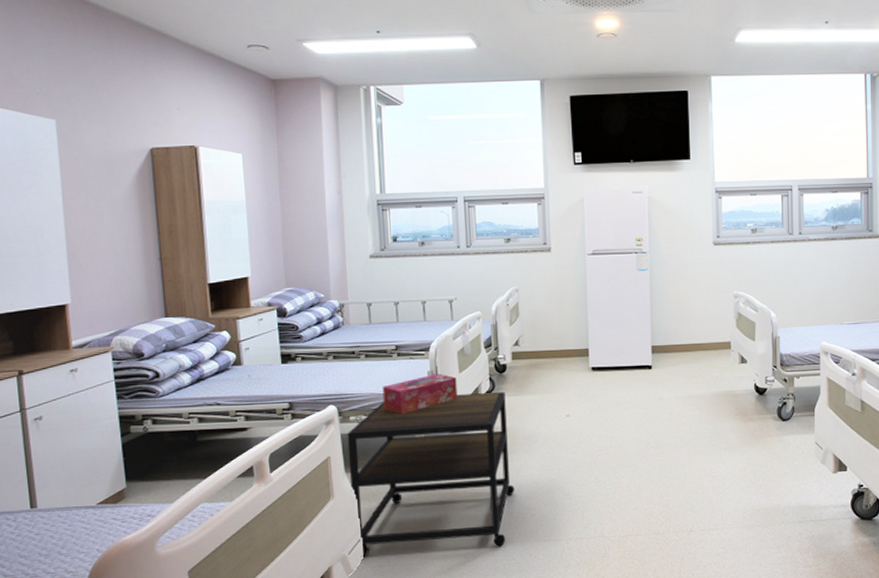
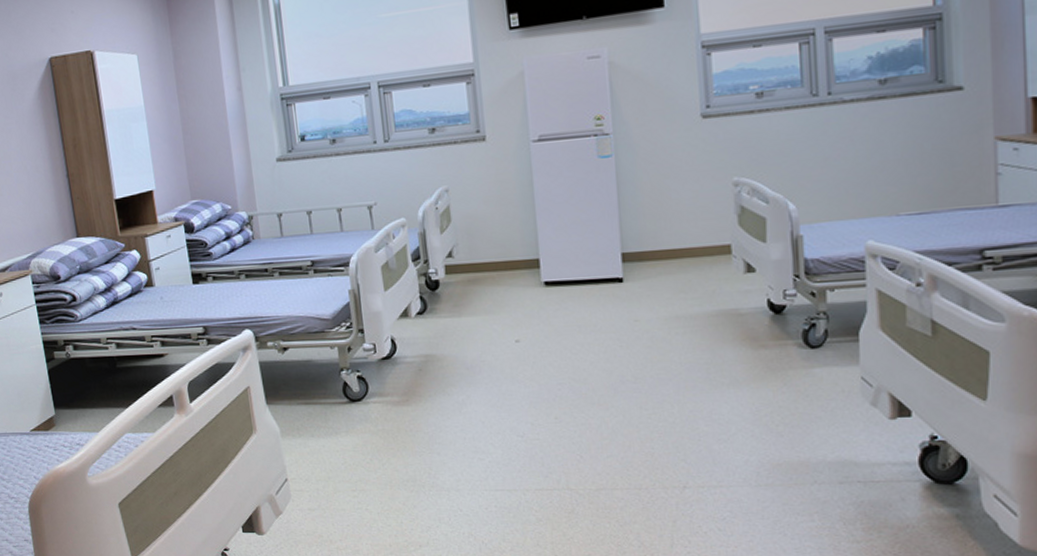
side table: present [347,392,515,557] -> none [265,313,458,498]
tissue box: present [382,373,458,415] -> none [299,292,384,340]

